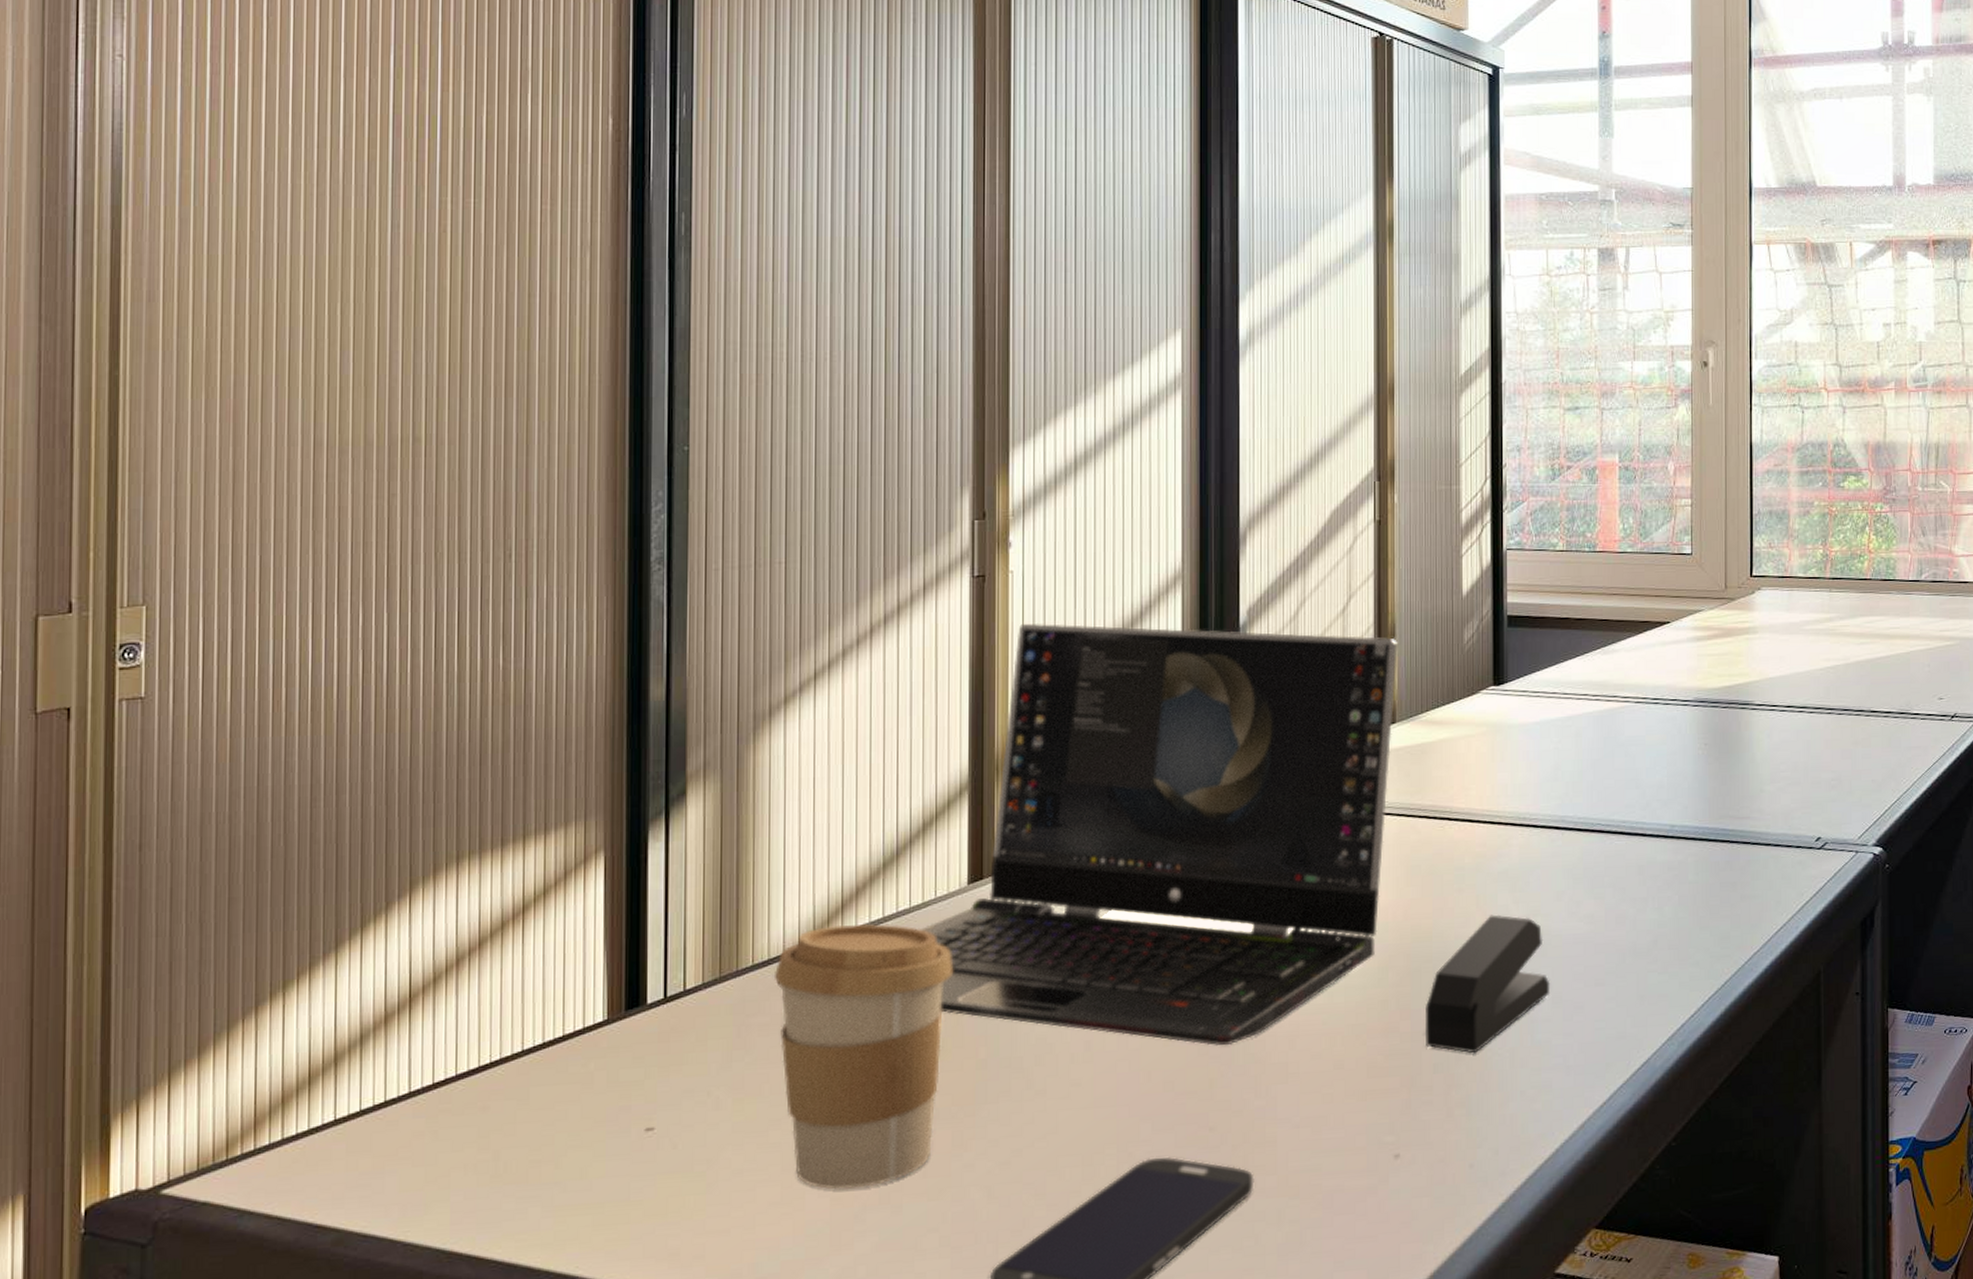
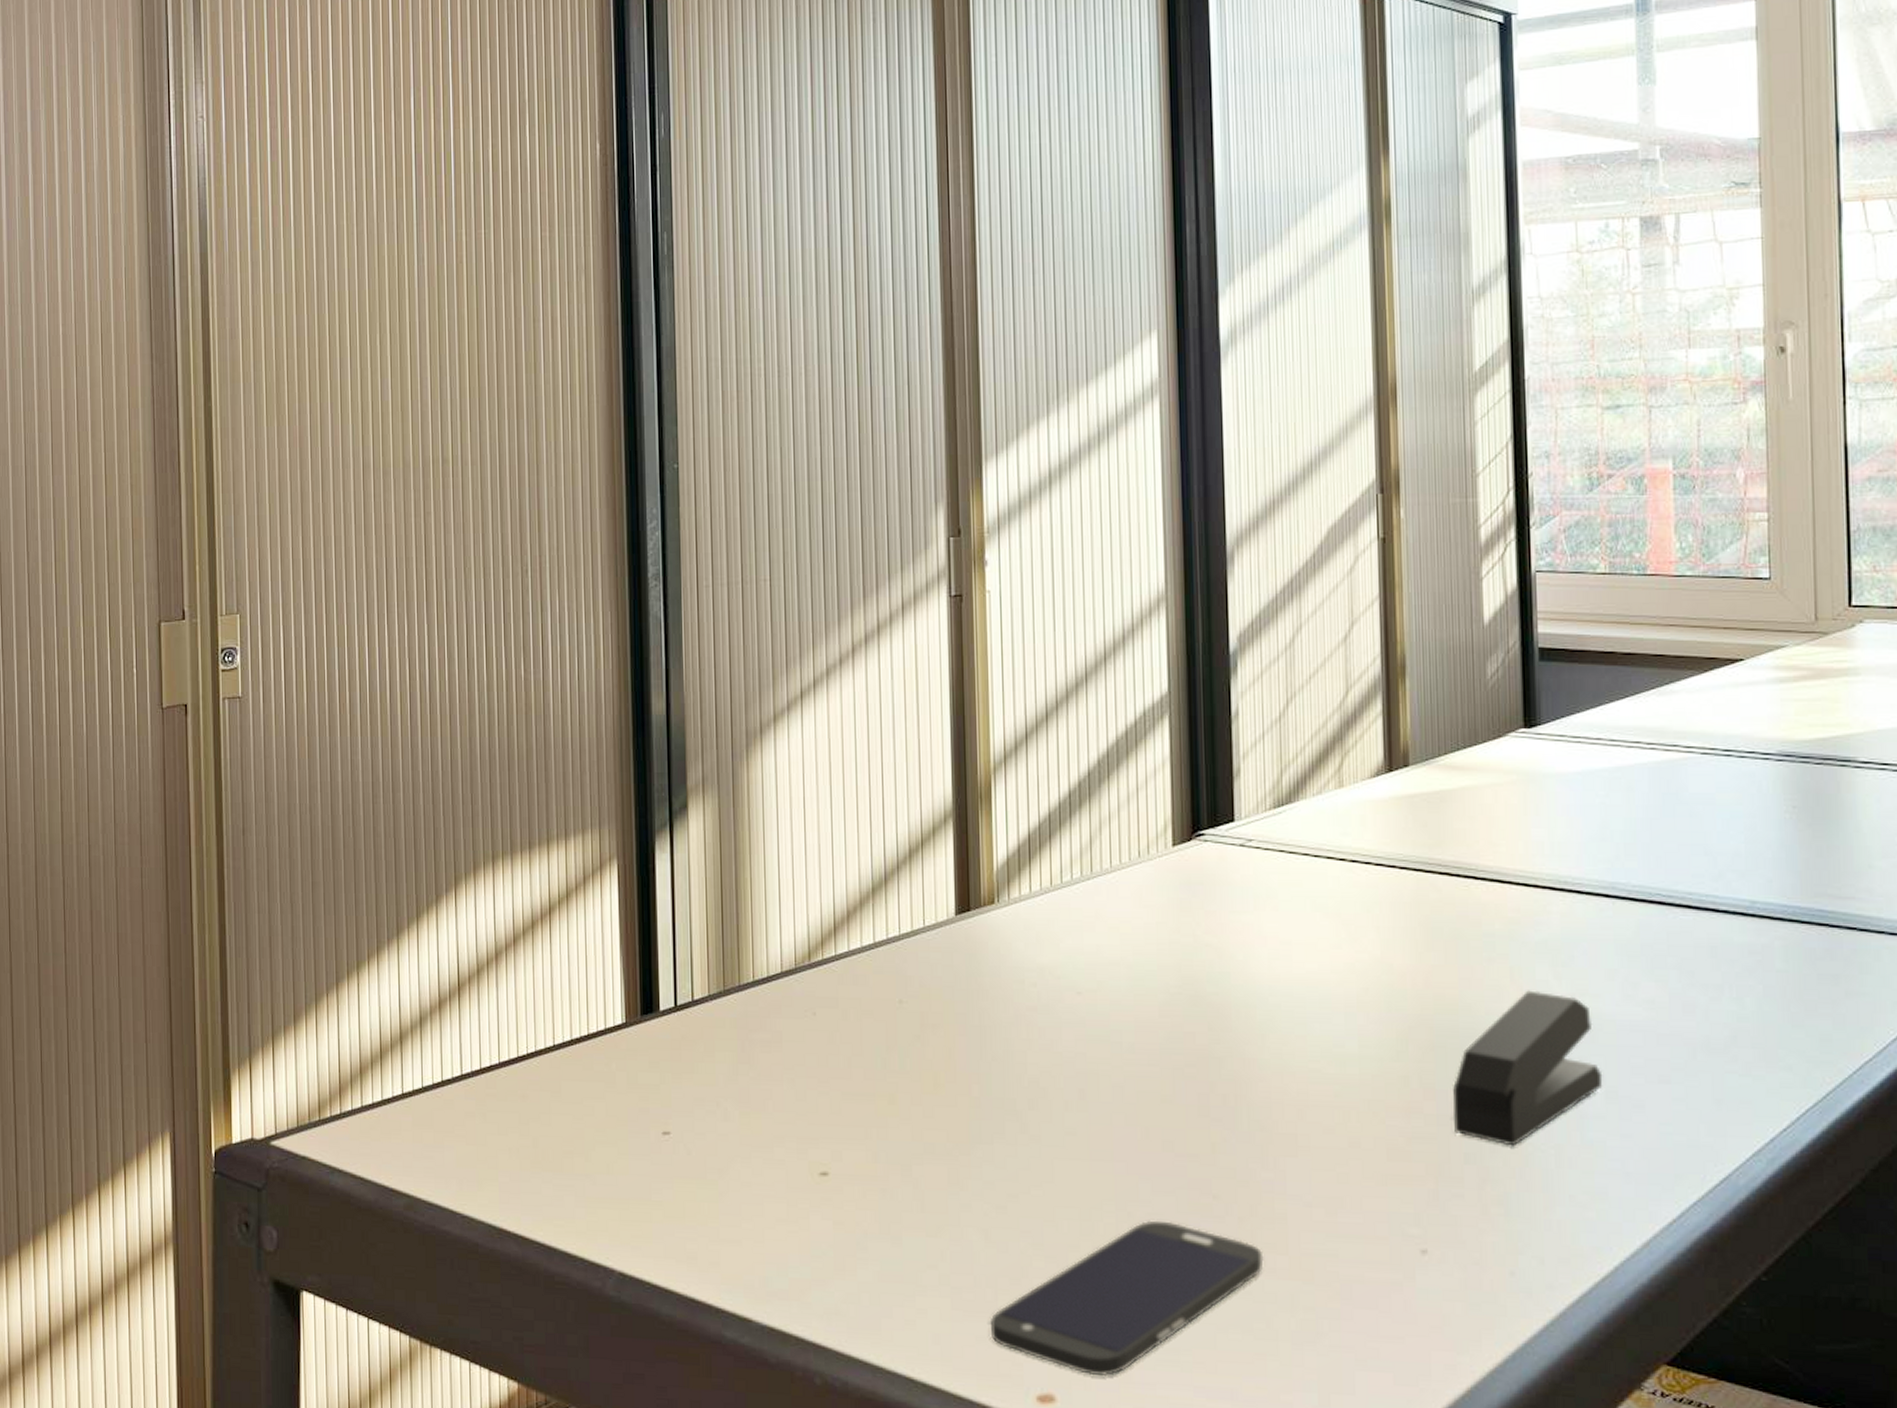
coffee cup: present [775,923,952,1190] -> none [774,947,943,1215]
laptop computer: present [920,623,1399,1046] -> none [910,645,1410,1109]

